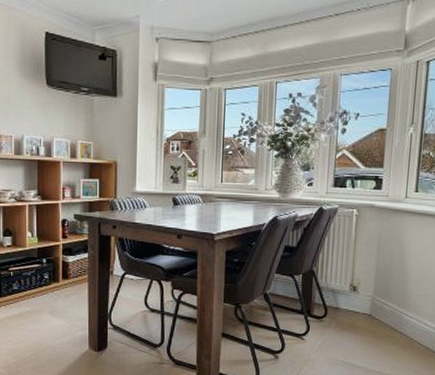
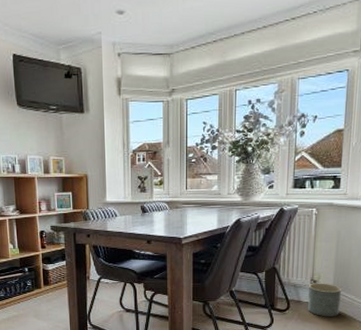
planter: none [346,289,382,327] -> present [308,283,341,317]

